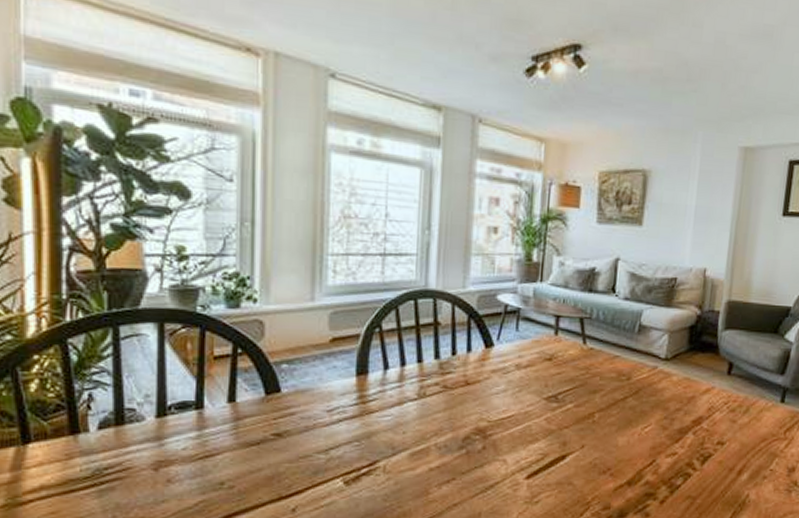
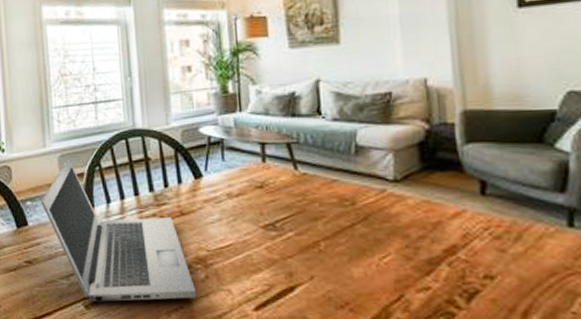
laptop: none [300,316,472,477] -> present [40,158,197,302]

